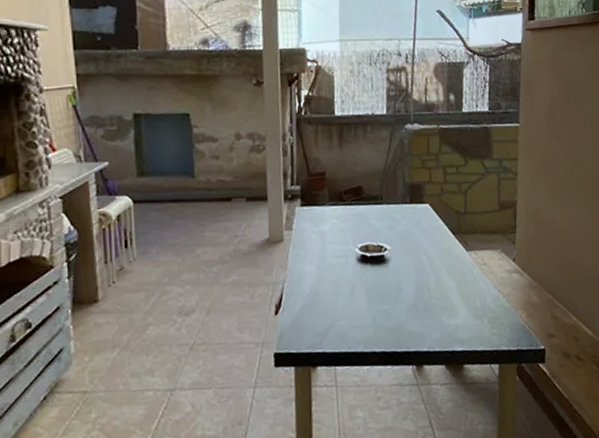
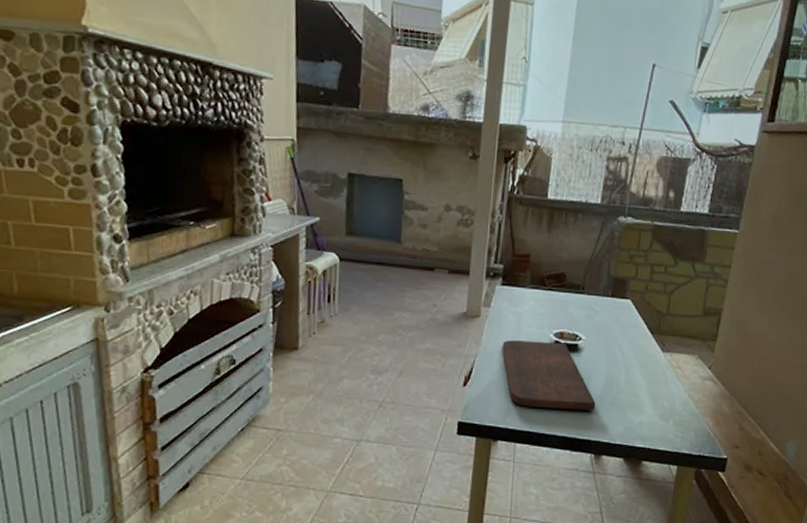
cutting board: none [309,255,410,327] -> present [502,340,596,410]

